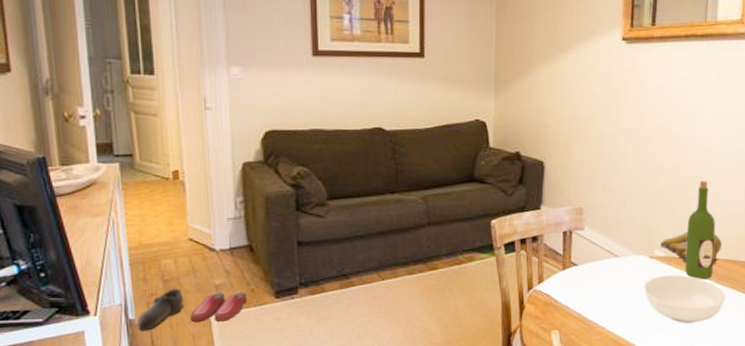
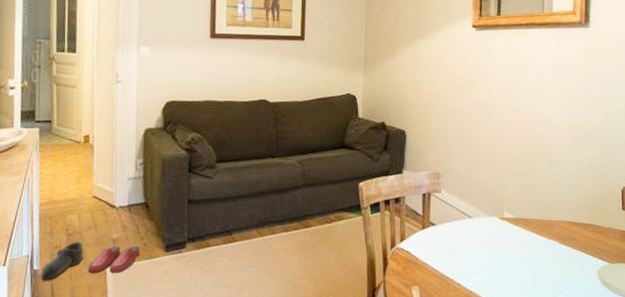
bowl: present [643,275,726,323] -> none [495,235,570,281]
fruit: present [660,231,722,265] -> none [509,195,564,226]
wine bottle: present [685,180,716,279] -> none [532,149,558,240]

